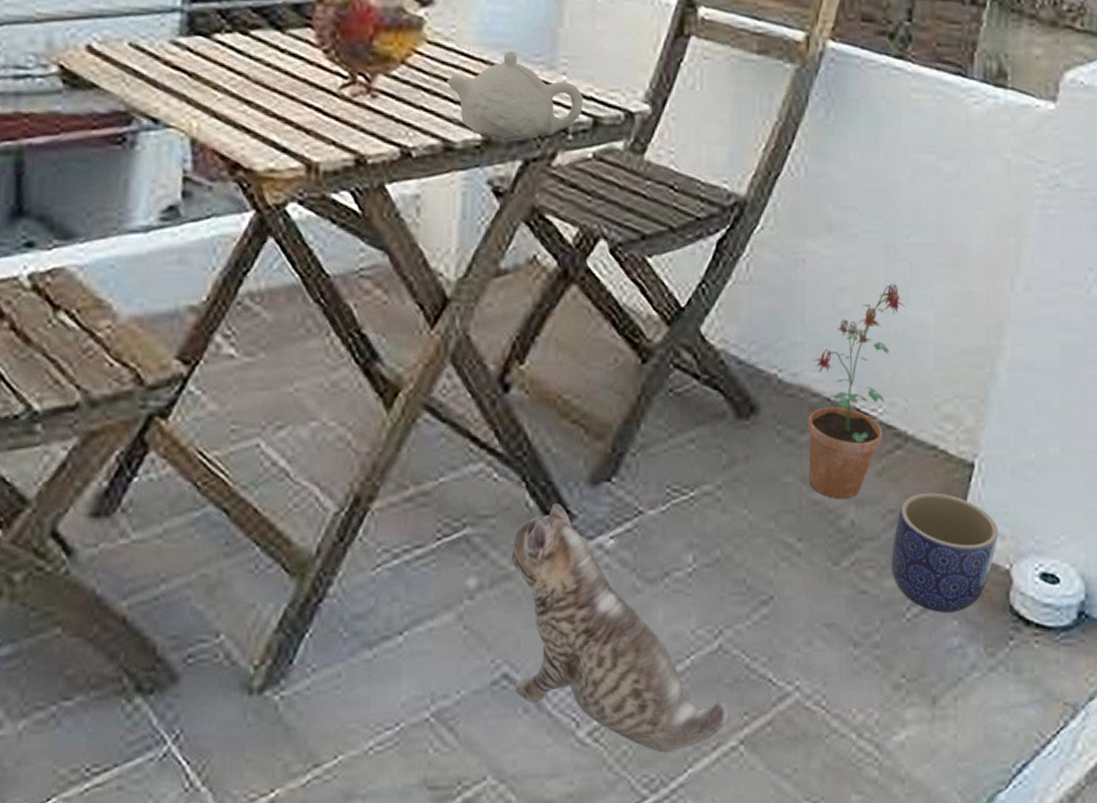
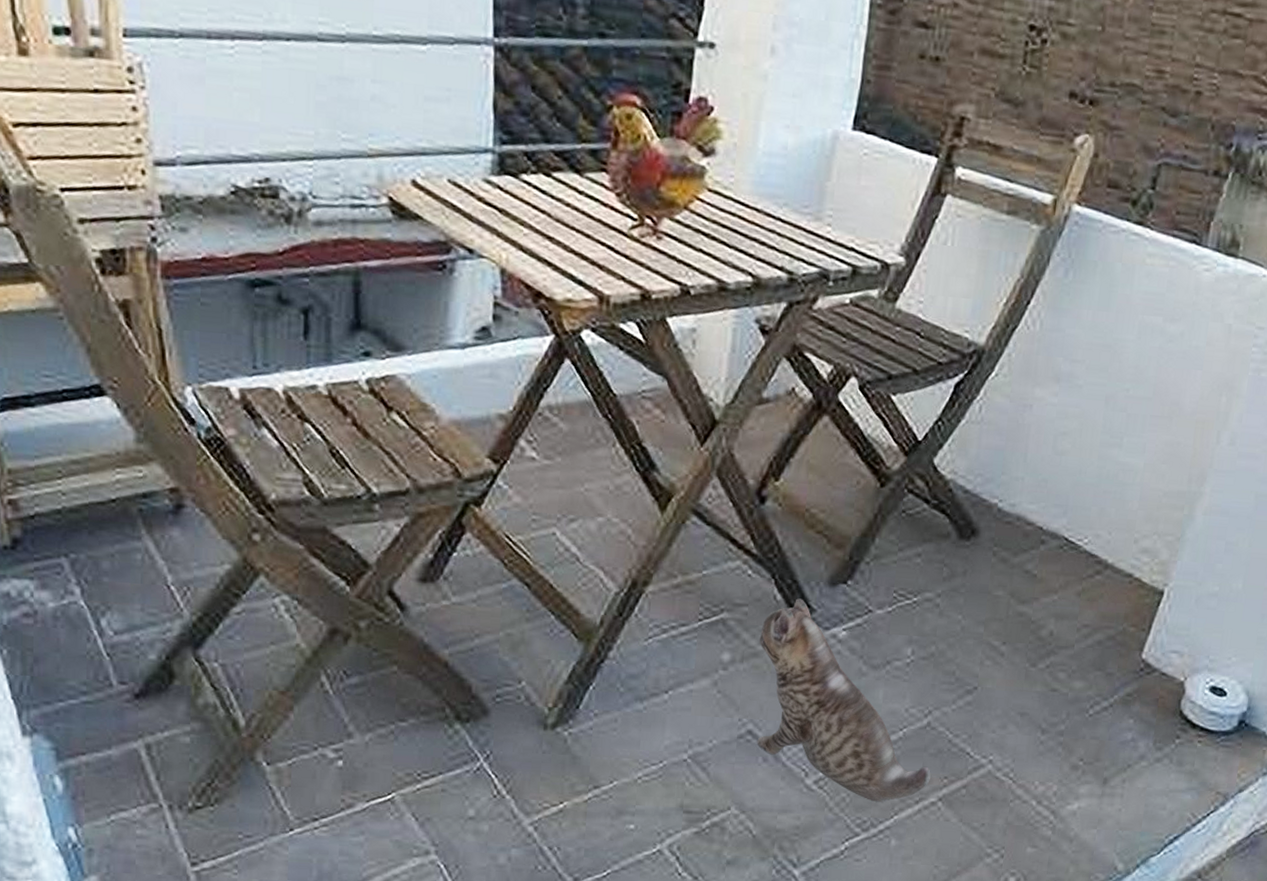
teapot: present [447,51,583,140] -> none [724,201,845,284]
potted plant: present [807,283,905,500] -> none [1017,431,1119,613]
planter: present [891,492,999,613] -> none [1080,612,1179,713]

